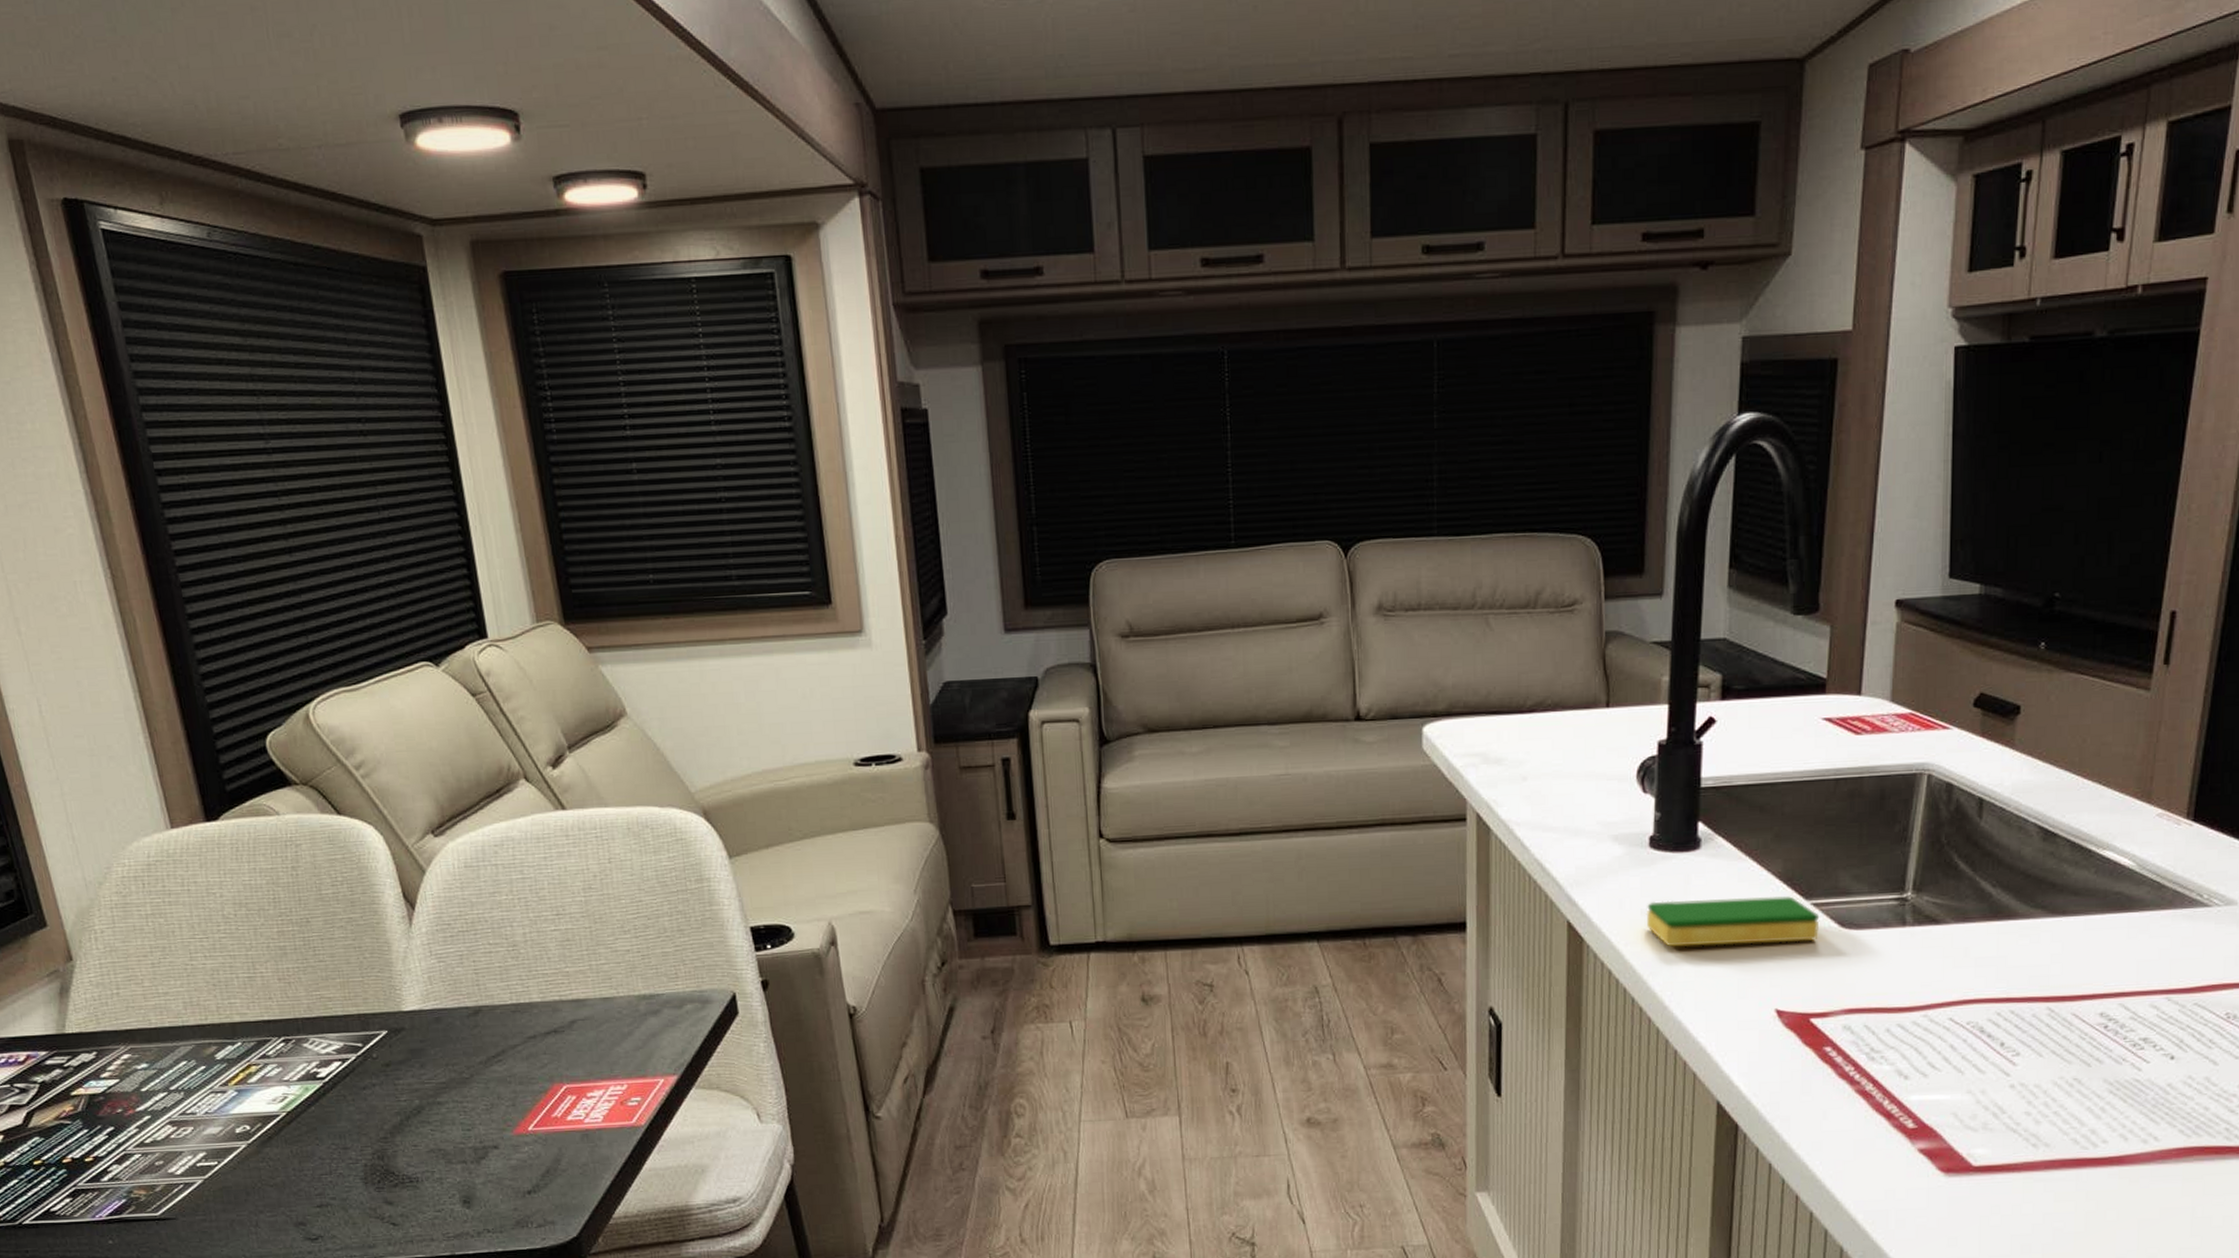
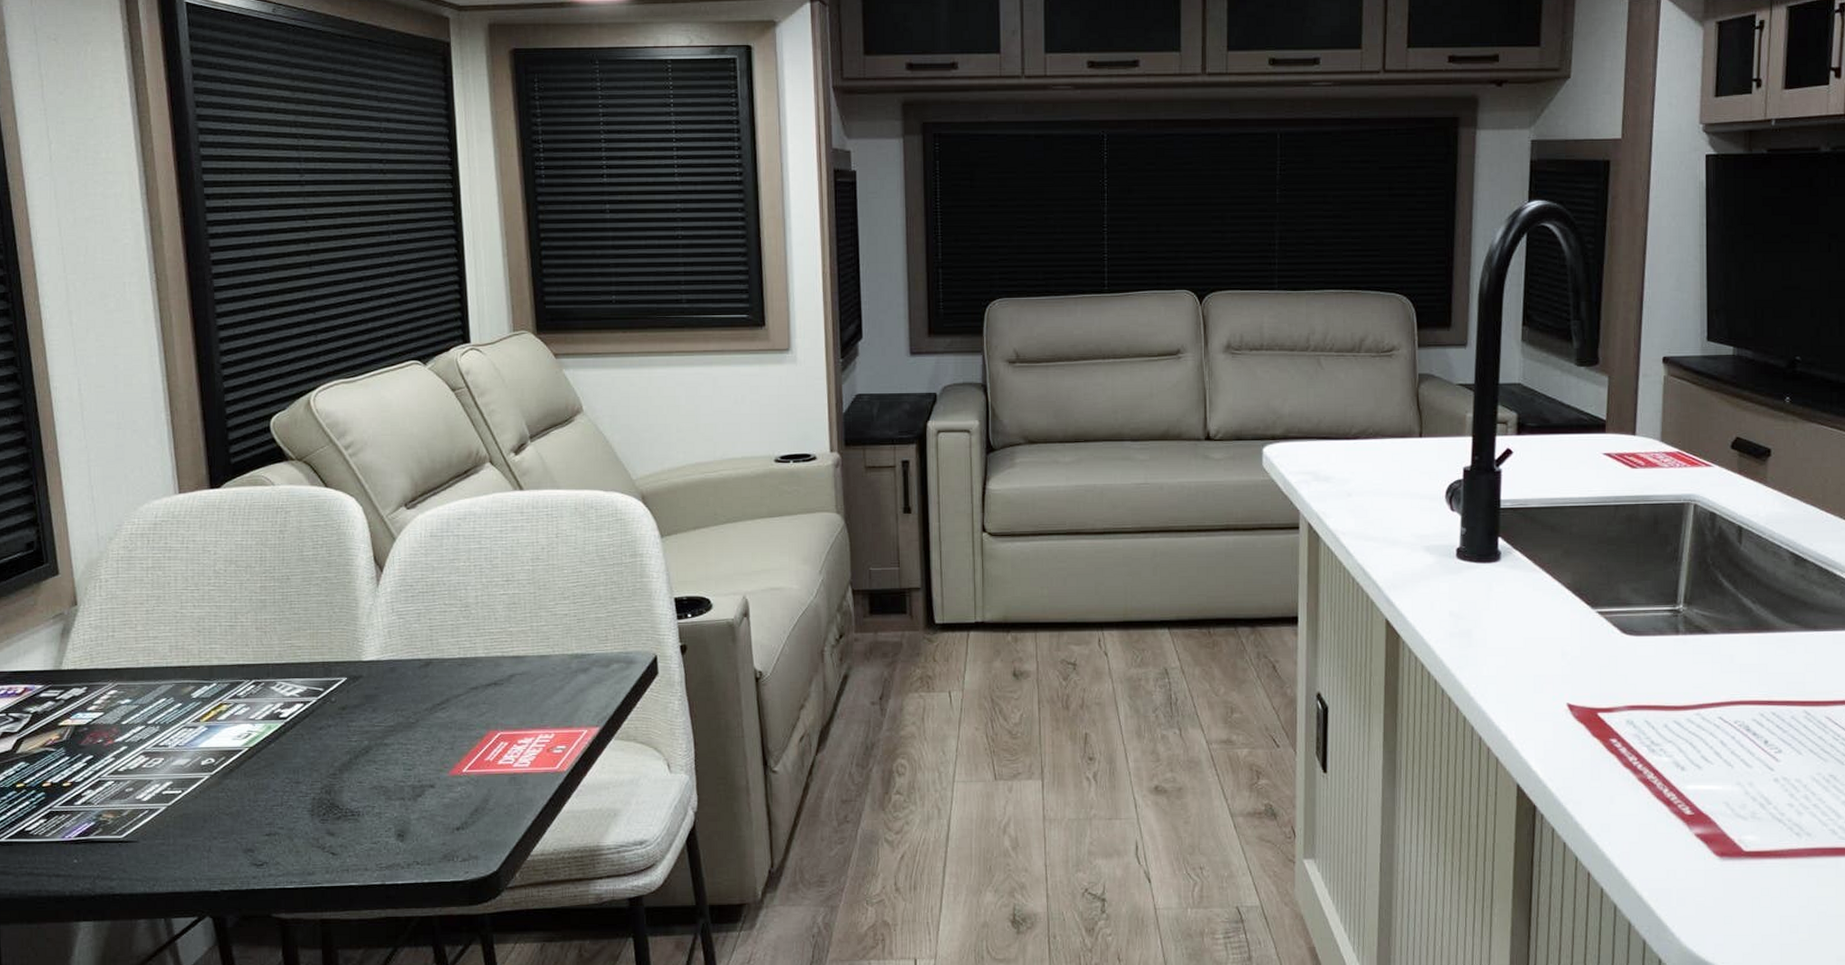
dish sponge: present [1646,896,1819,947] -> none [1454,604,1603,645]

